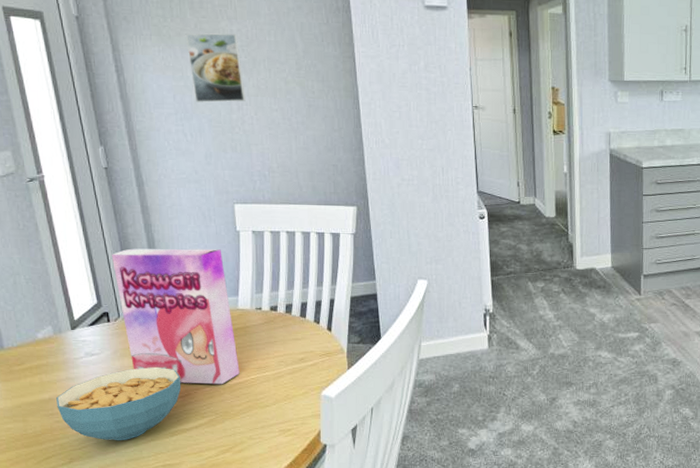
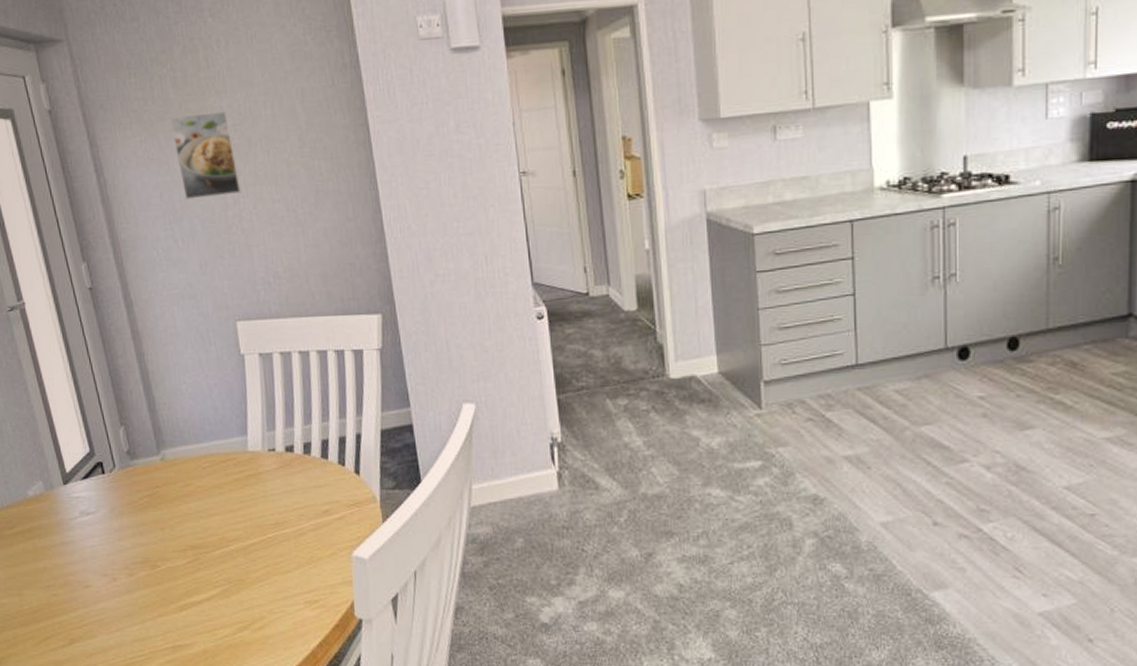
cereal bowl: present [56,366,181,441] -> none [52,526,189,618]
cereal box: present [111,248,240,385] -> none [101,378,254,546]

